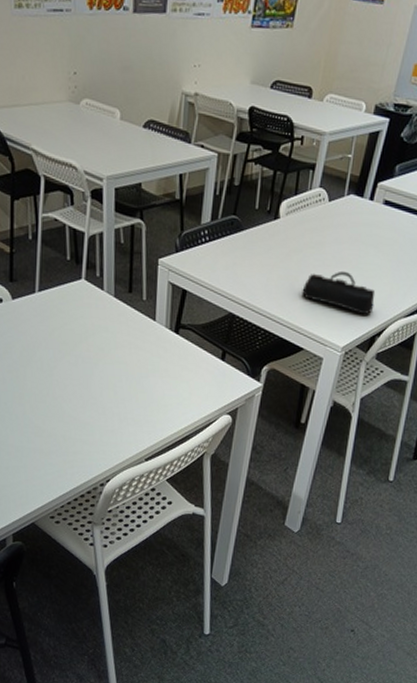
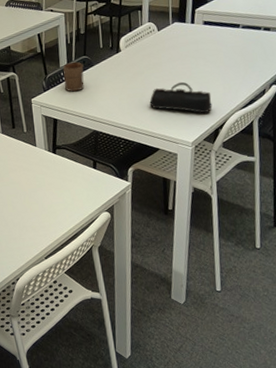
cup: none [202,220,231,260] -> present [63,61,85,92]

